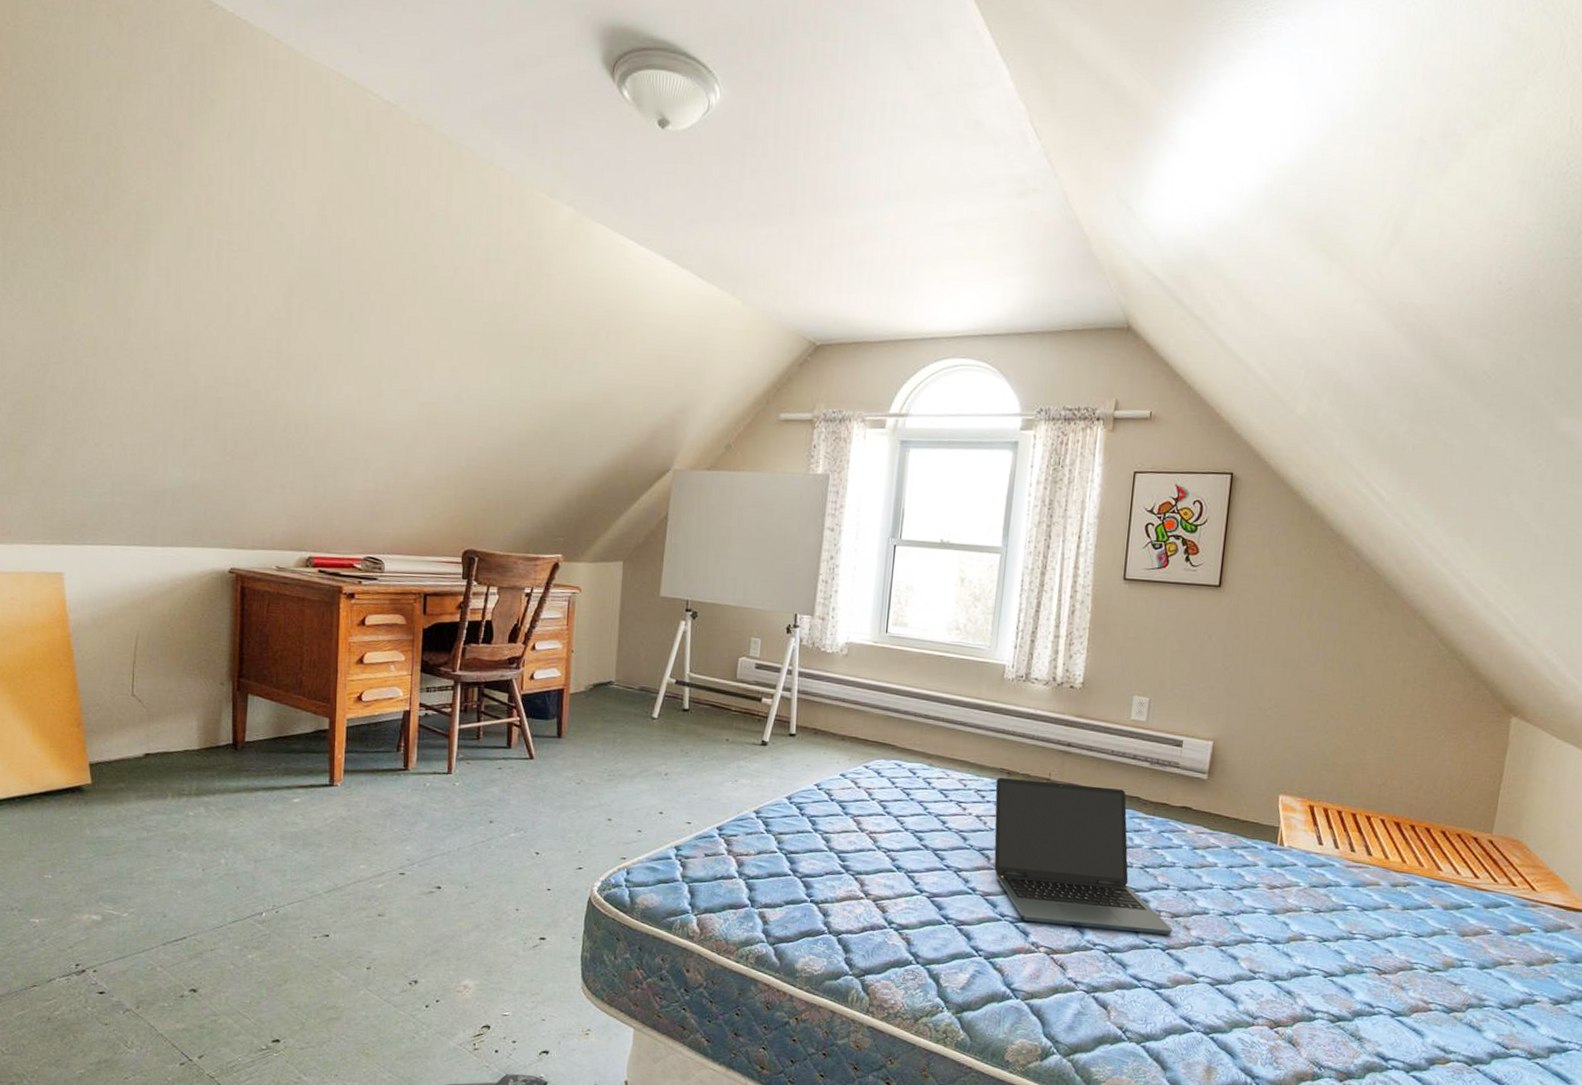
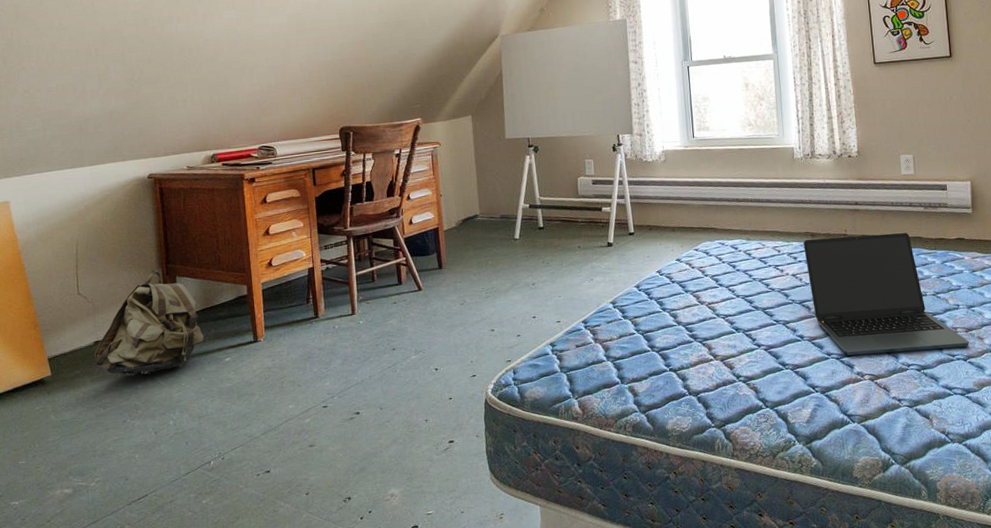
backpack: none [141,684,273,804] -> present [94,271,204,377]

